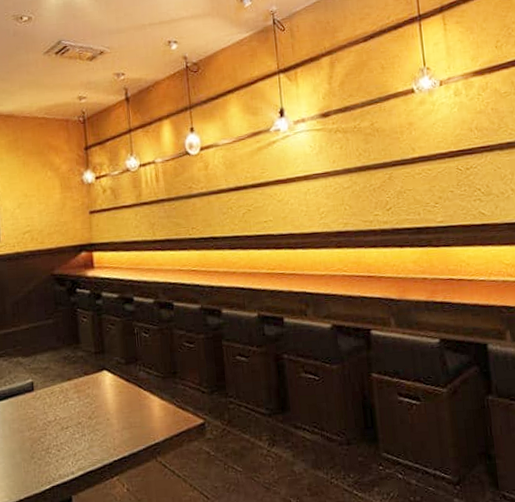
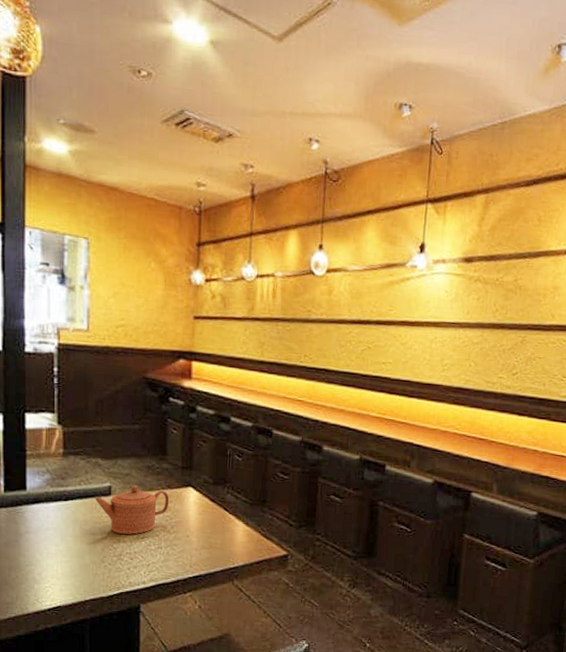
teapot: none [19,377,88,427] -> present [94,485,170,535]

